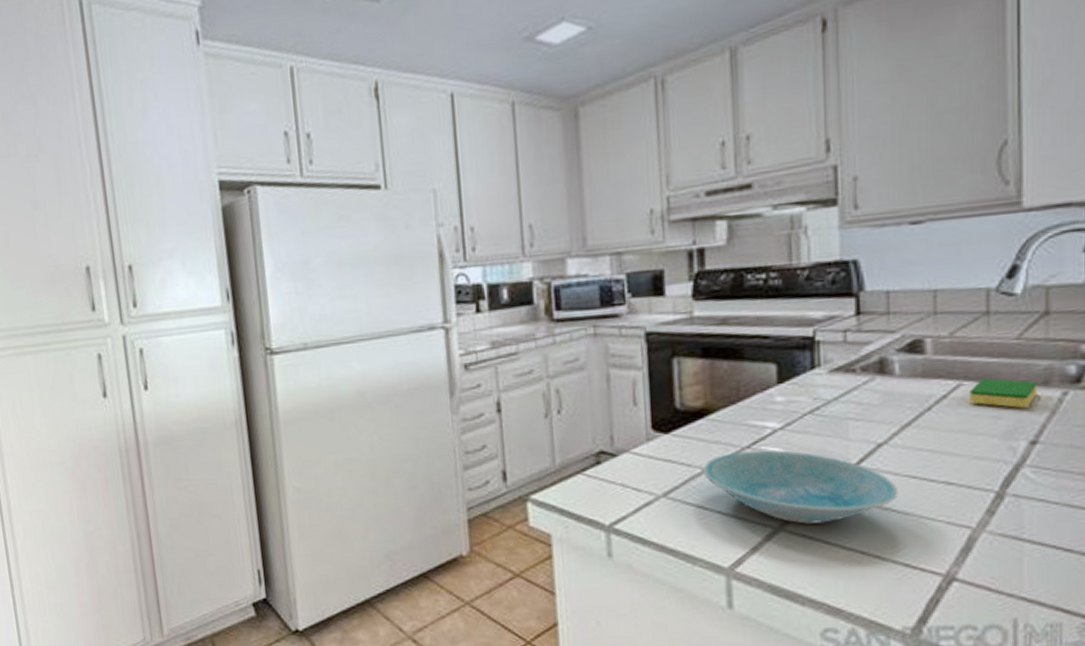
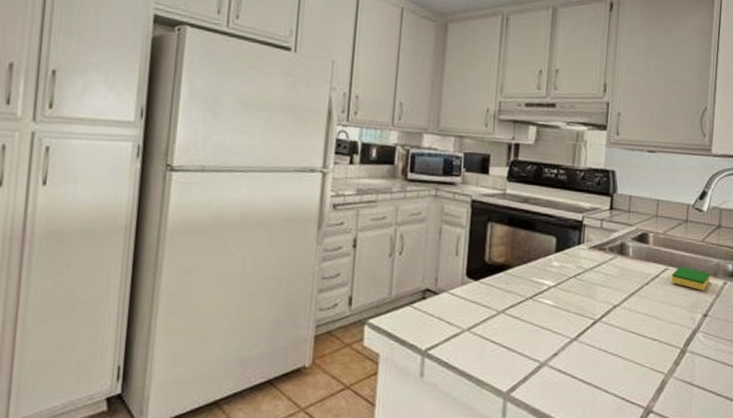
bowl: present [704,450,899,524] -> none [498,300,623,362]

